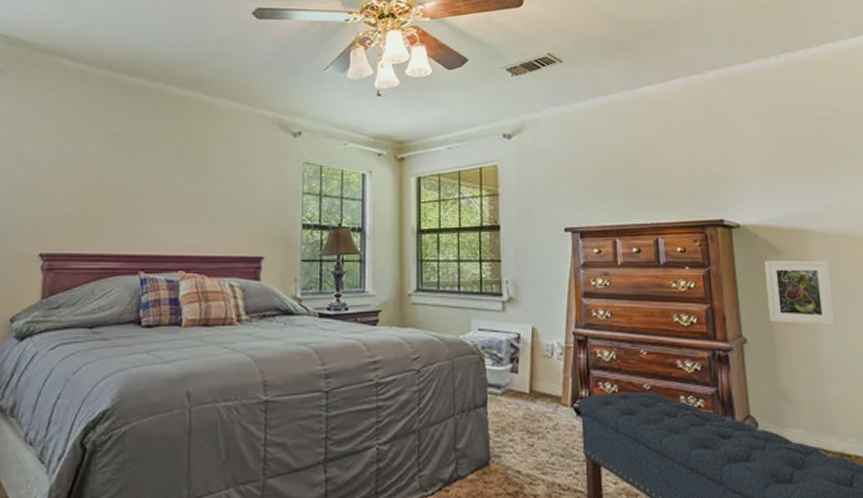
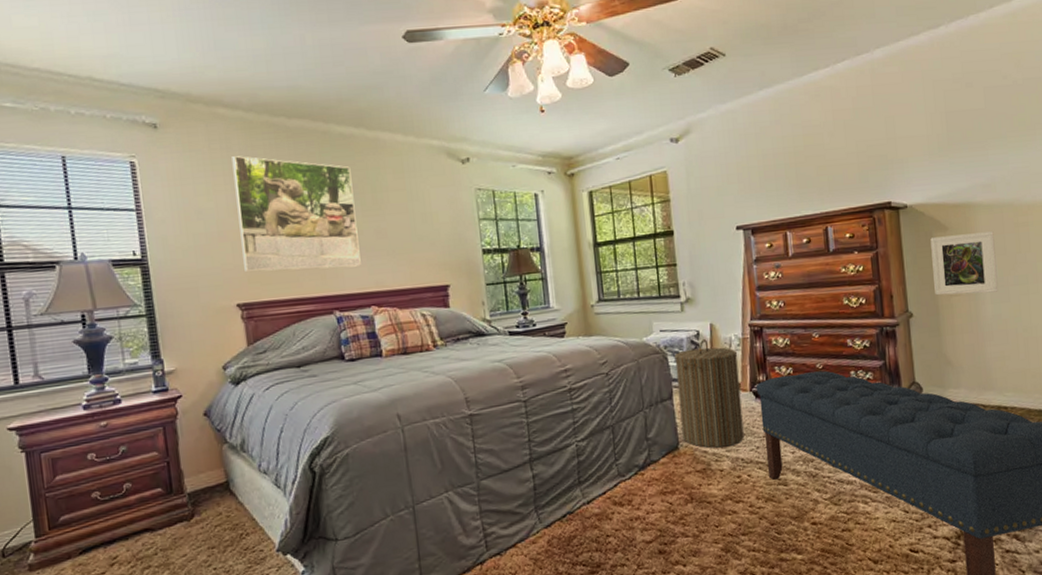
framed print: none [55,106,181,228] -> present [231,156,361,272]
laundry hamper: none [492,344,562,470] -> present [674,339,744,449]

